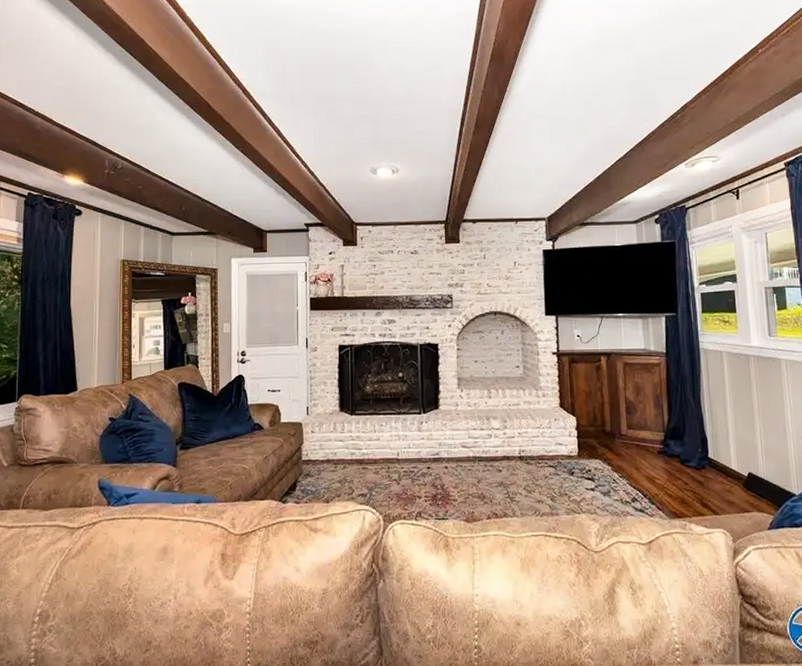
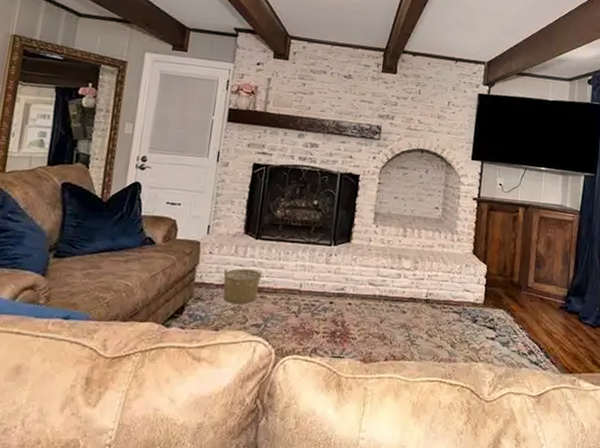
basket: none [327,444,361,477] -> present [223,268,263,304]

